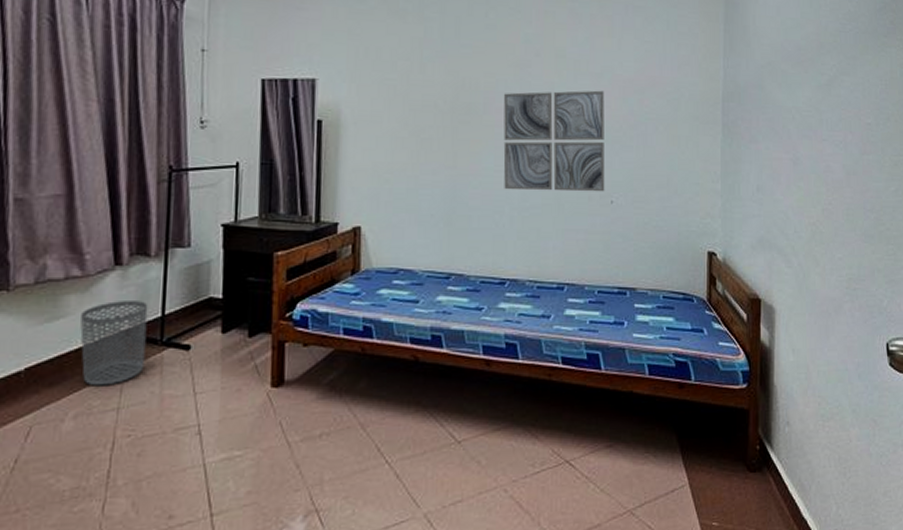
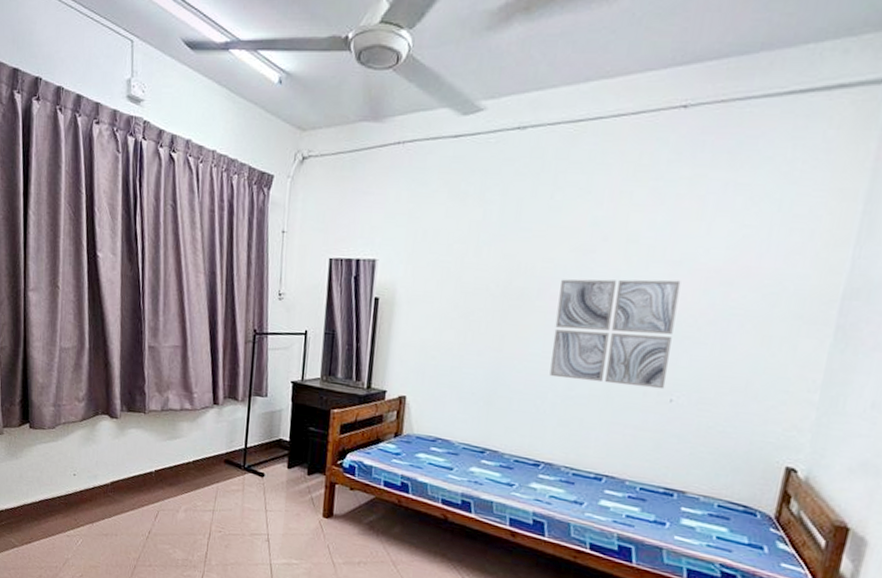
waste bin: present [80,301,148,386] -> none [190,431,236,493]

